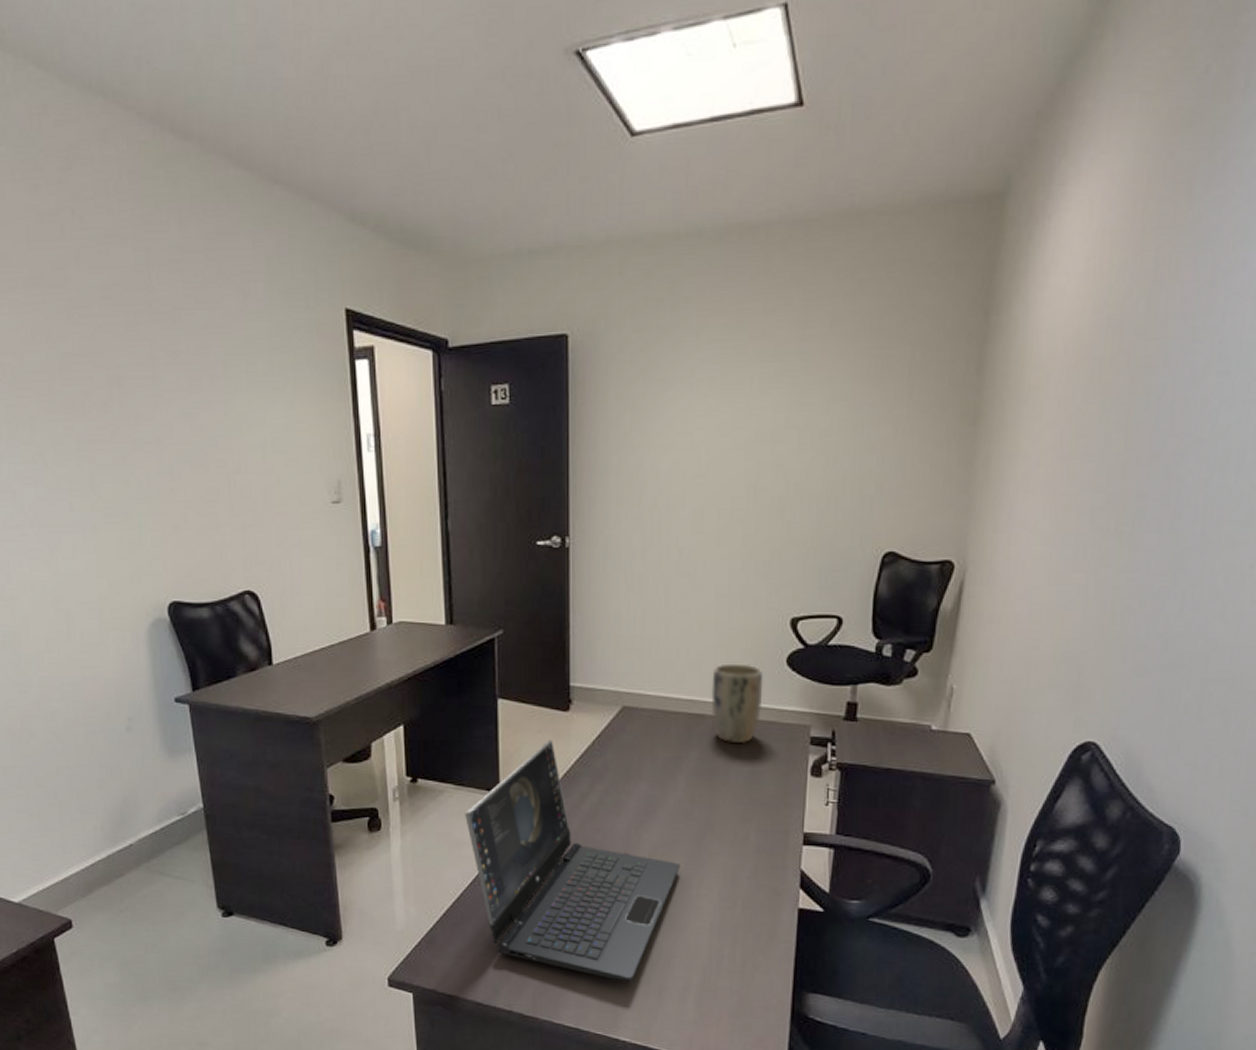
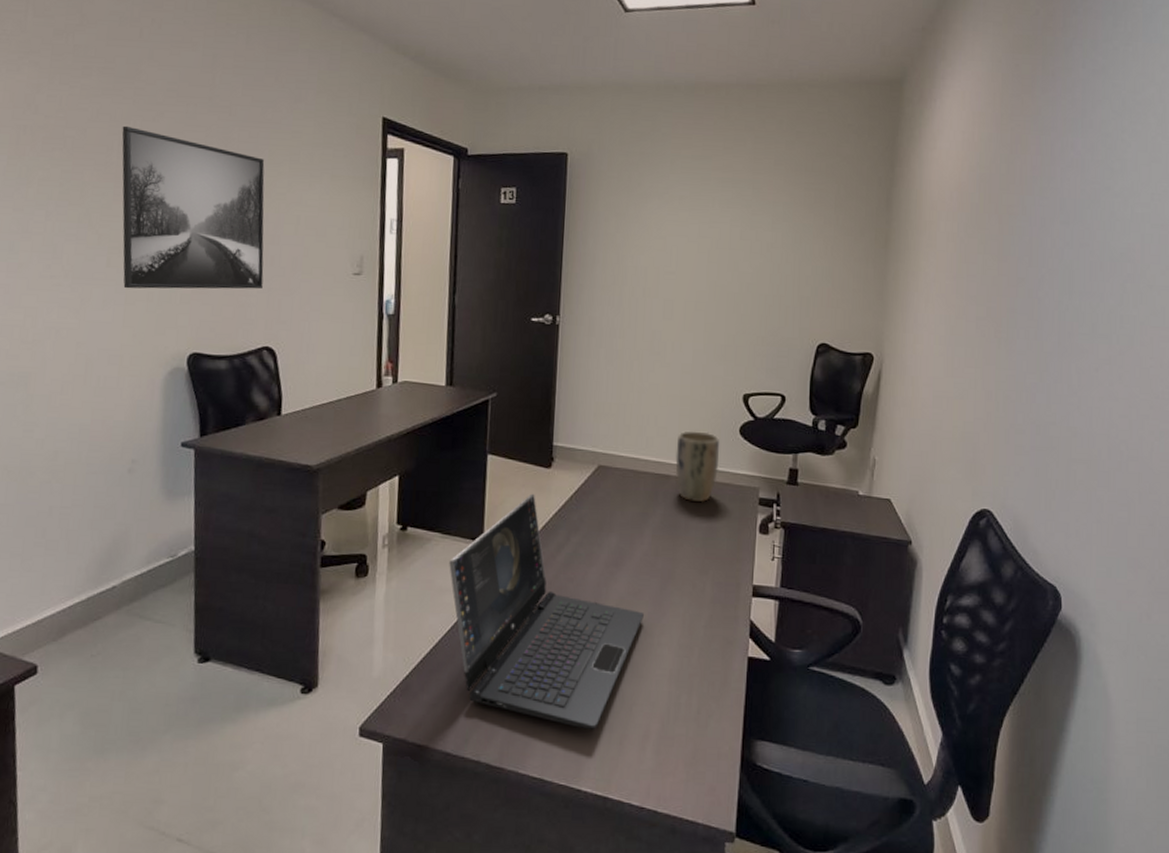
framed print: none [60,346,235,535] -> present [121,125,265,290]

